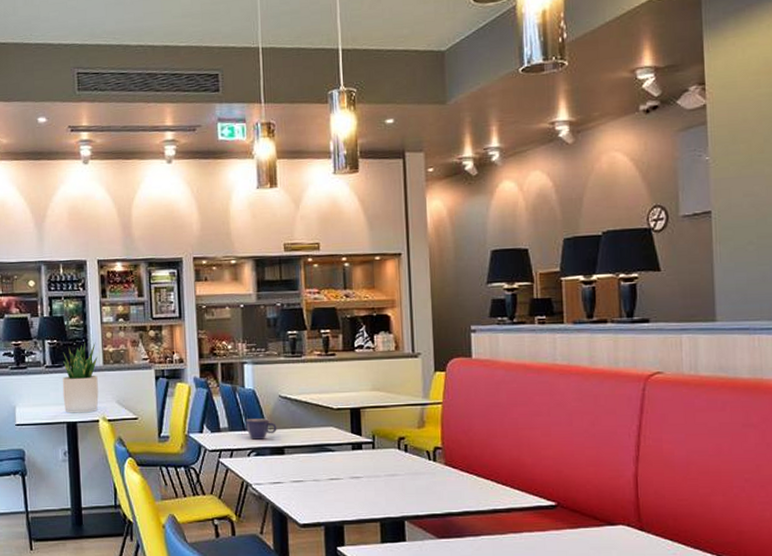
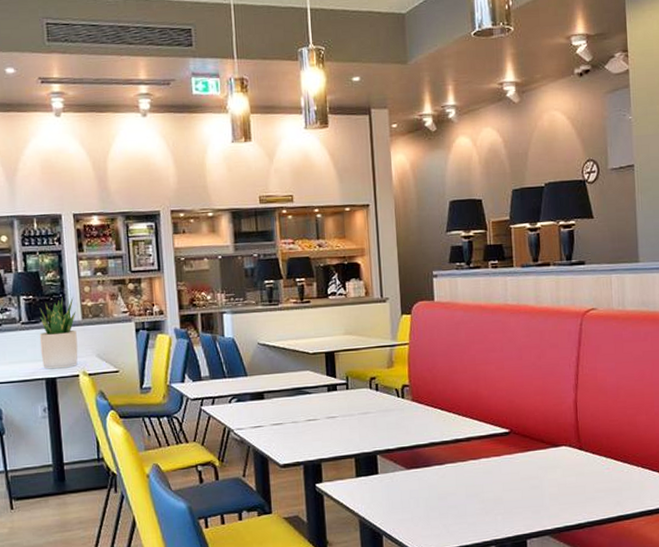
cup: present [245,418,277,440] -> none [226,365,257,387]

